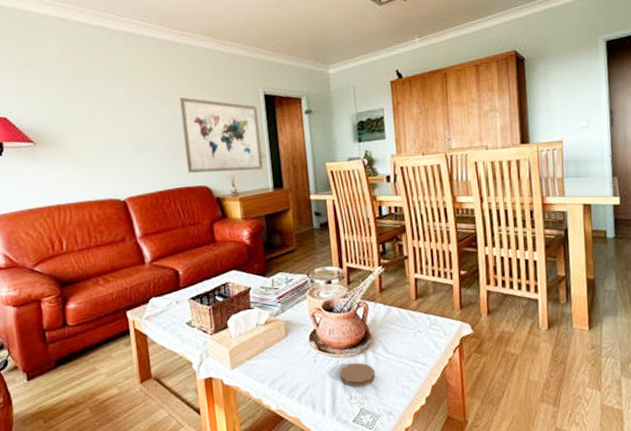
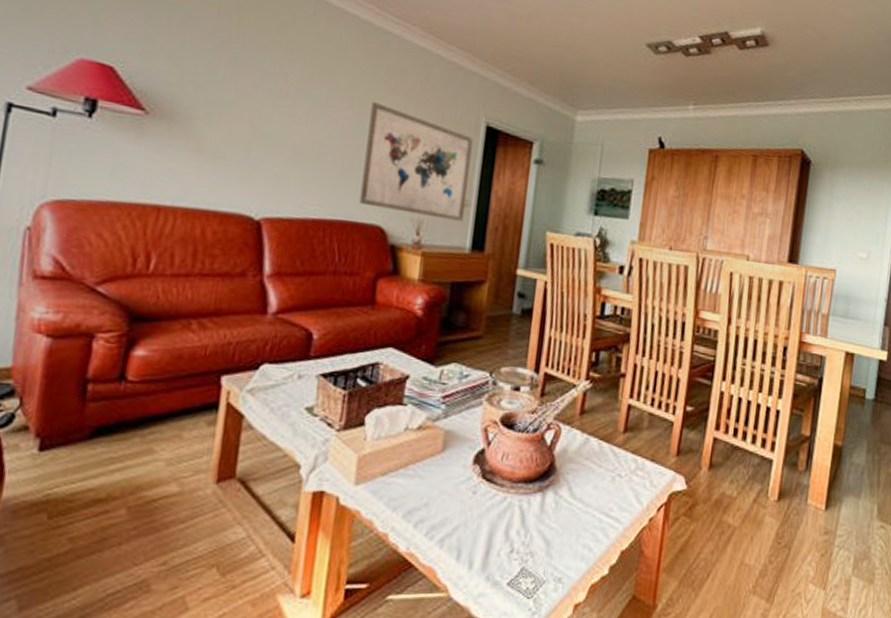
coaster: present [340,363,376,387] -> none [504,504,552,538]

